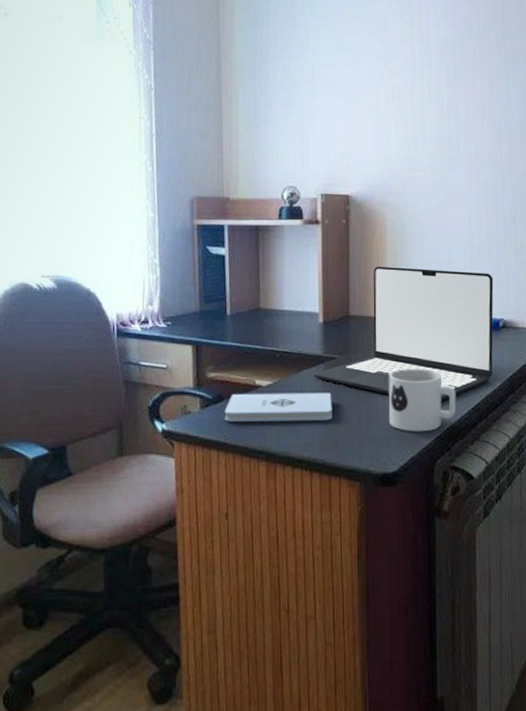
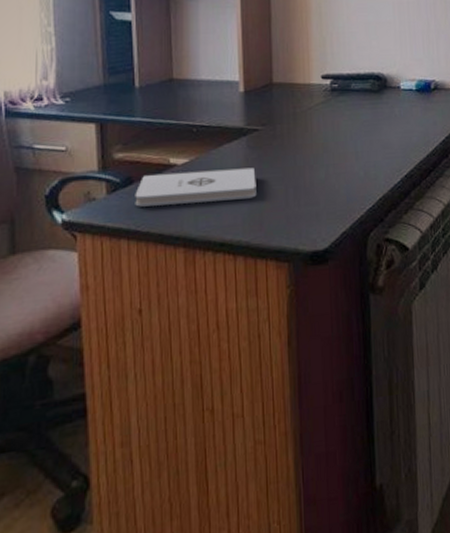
laptop: present [313,266,494,401] -> none [235,28,426,170]
mug: present [388,369,456,432] -> none [317,137,389,205]

